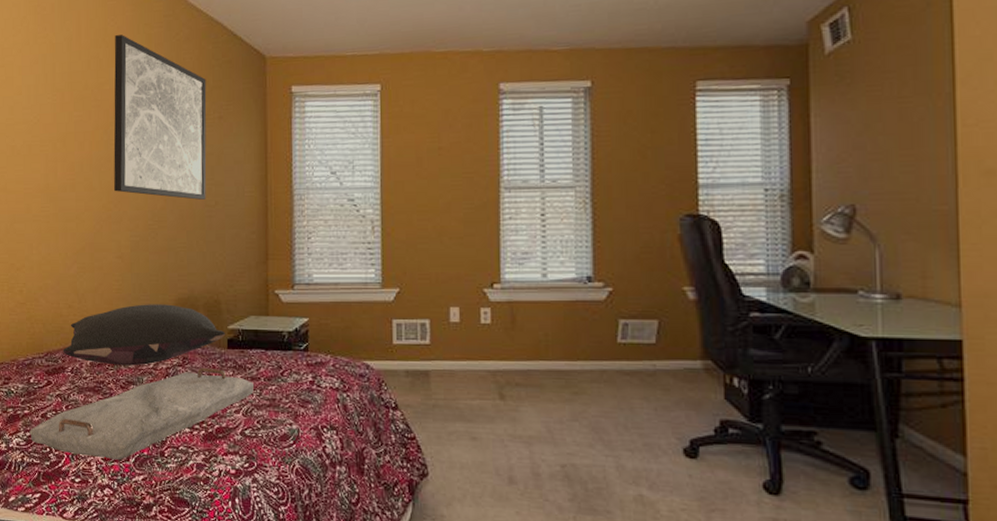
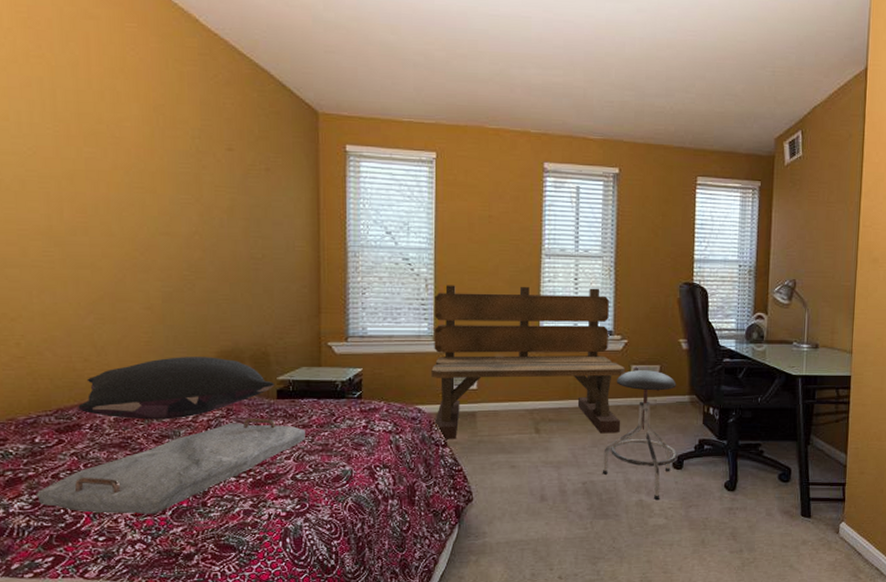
wall art: present [113,35,207,200] -> none [136,67,252,252]
bench: none [379,224,612,405] -> present [431,285,626,439]
stool: none [586,326,691,498] -> present [602,370,678,501]

